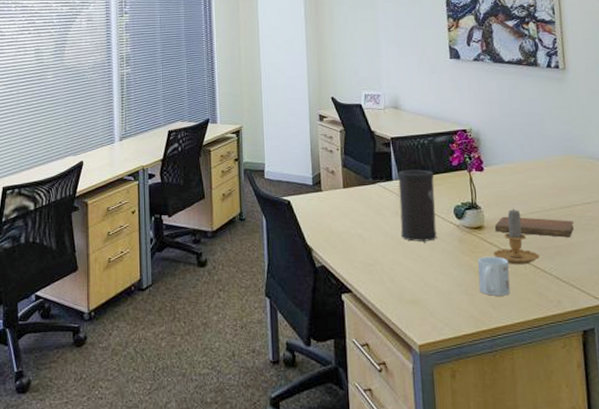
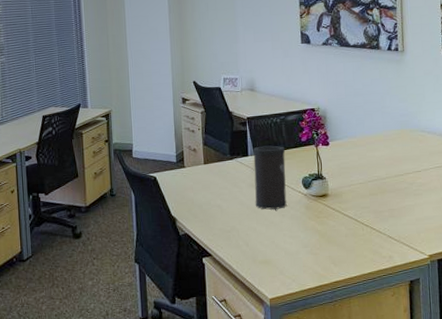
mug: present [478,256,510,296] -> none [322,220,349,254]
candle: present [493,207,539,265] -> none [335,177,375,227]
notebook: present [494,216,574,238] -> none [337,185,406,202]

